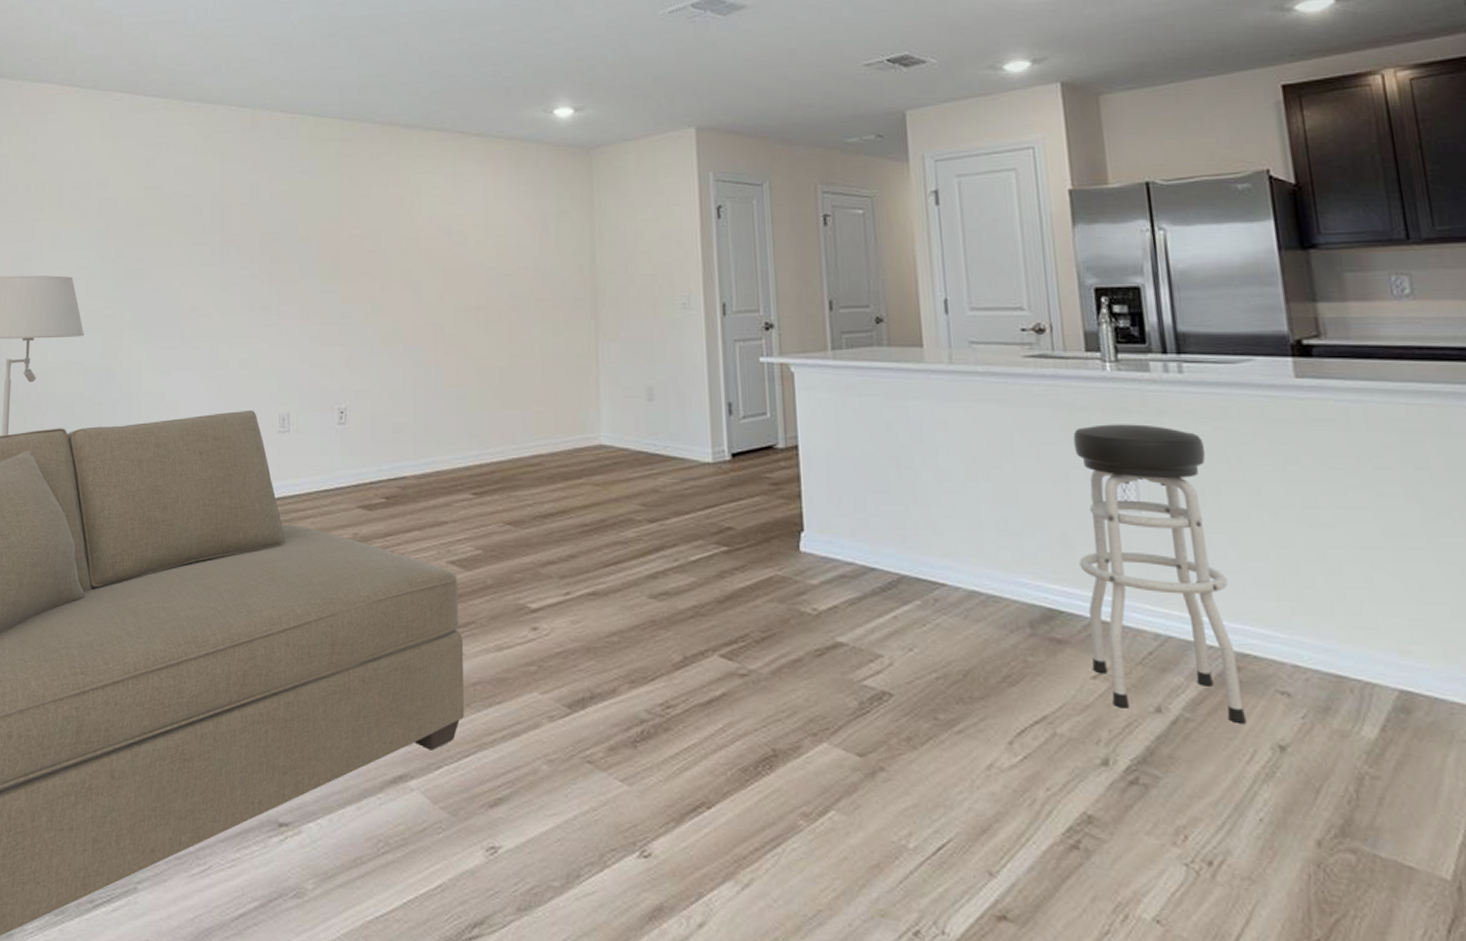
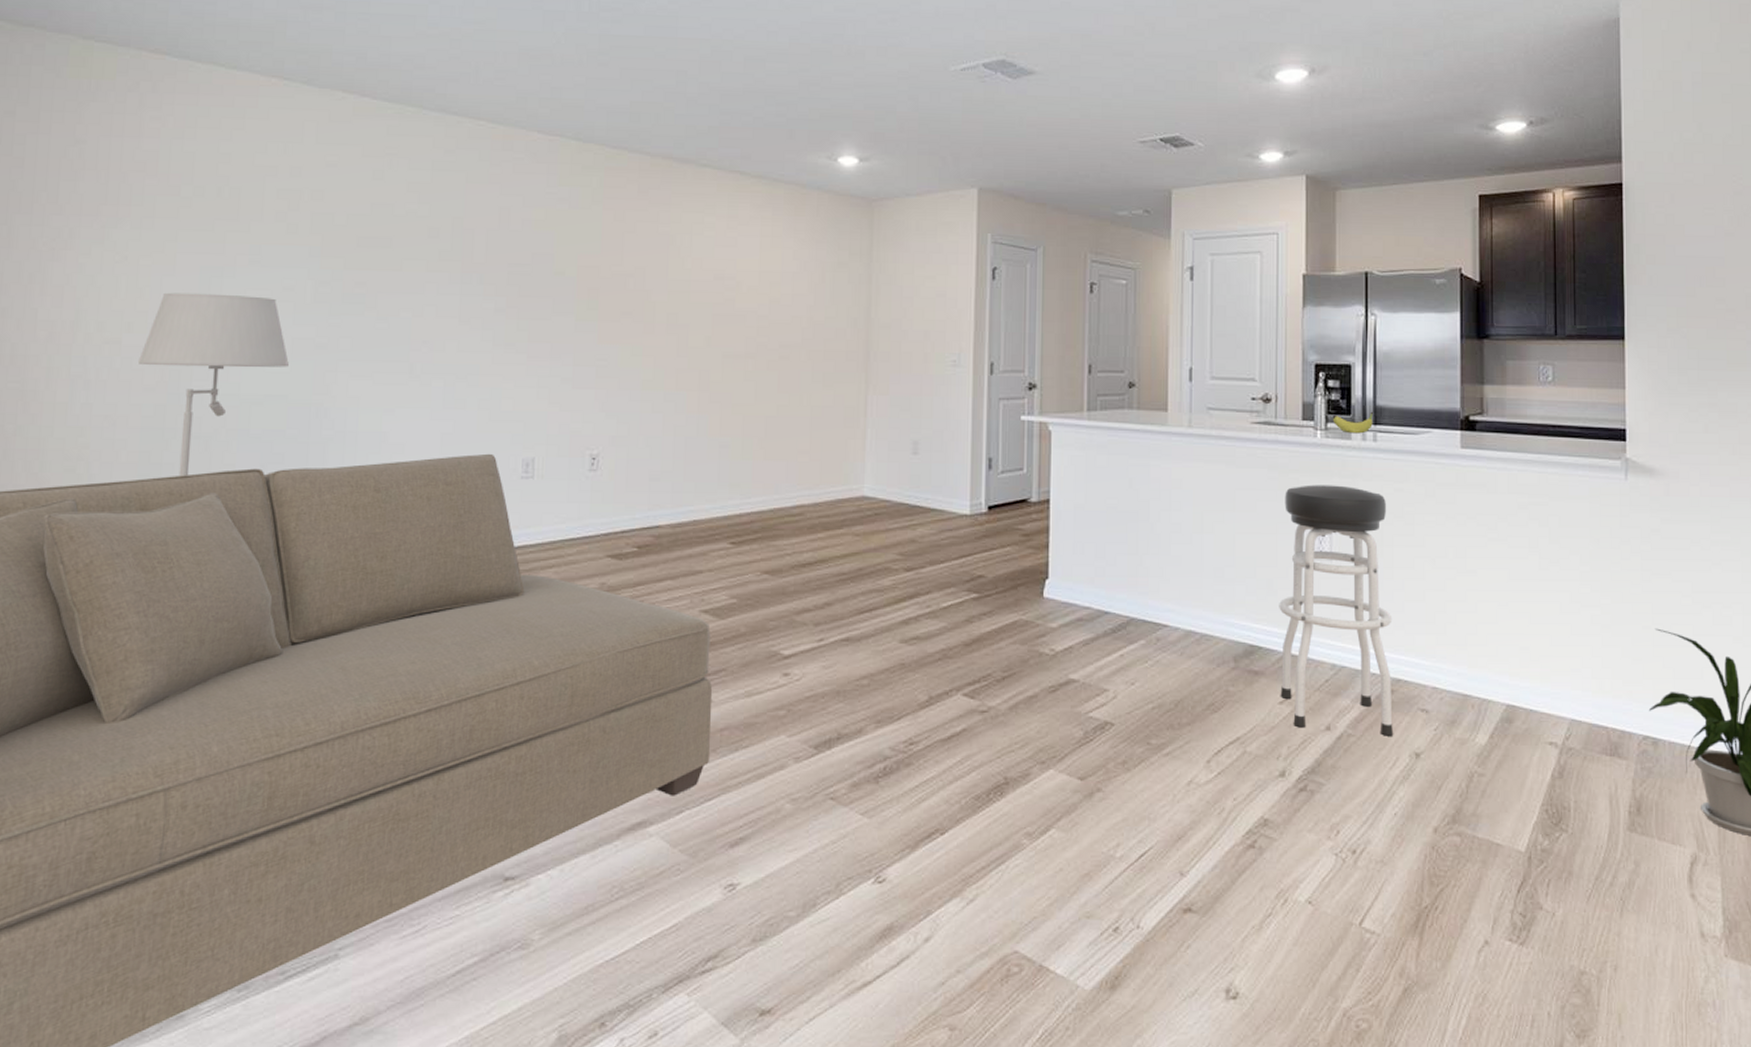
fruit: none [1123,338,1176,365] -> present [1332,411,1374,434]

